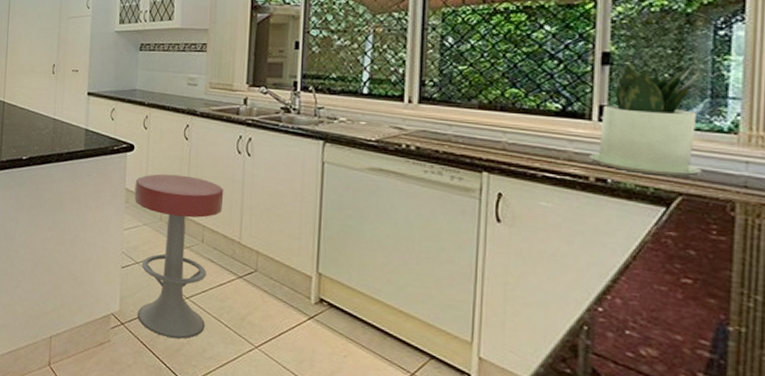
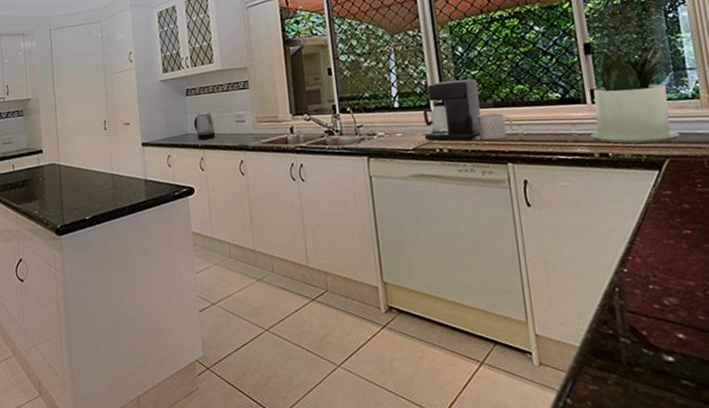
bar stool: present [134,174,224,339] -> none [200,209,288,373]
kettle: none [143,70,165,99] -> present [193,112,216,141]
coffee maker: none [391,73,464,140] -> present [422,78,481,141]
mug: none [454,115,497,145] -> present [477,113,513,140]

